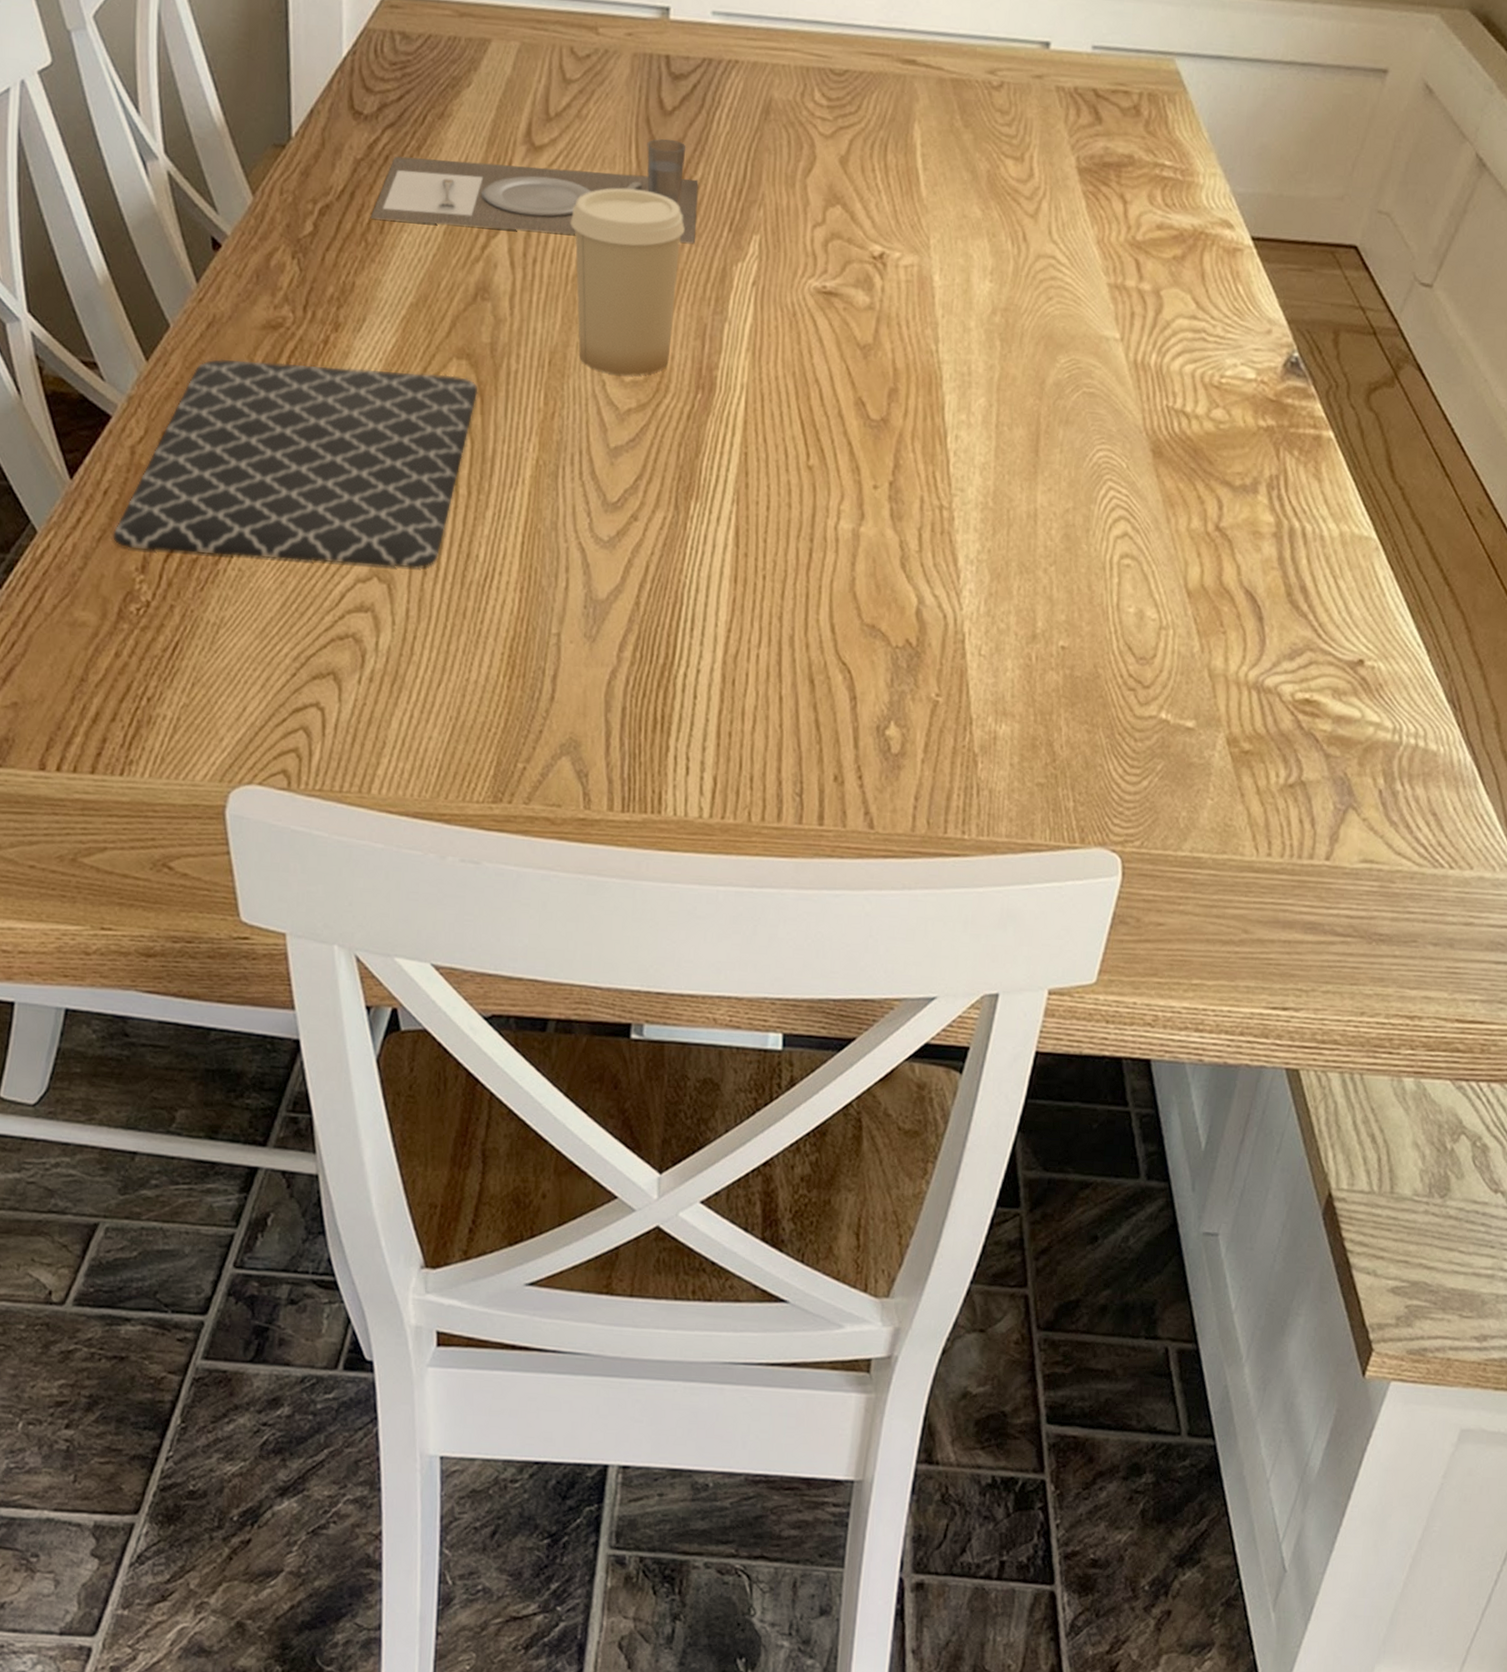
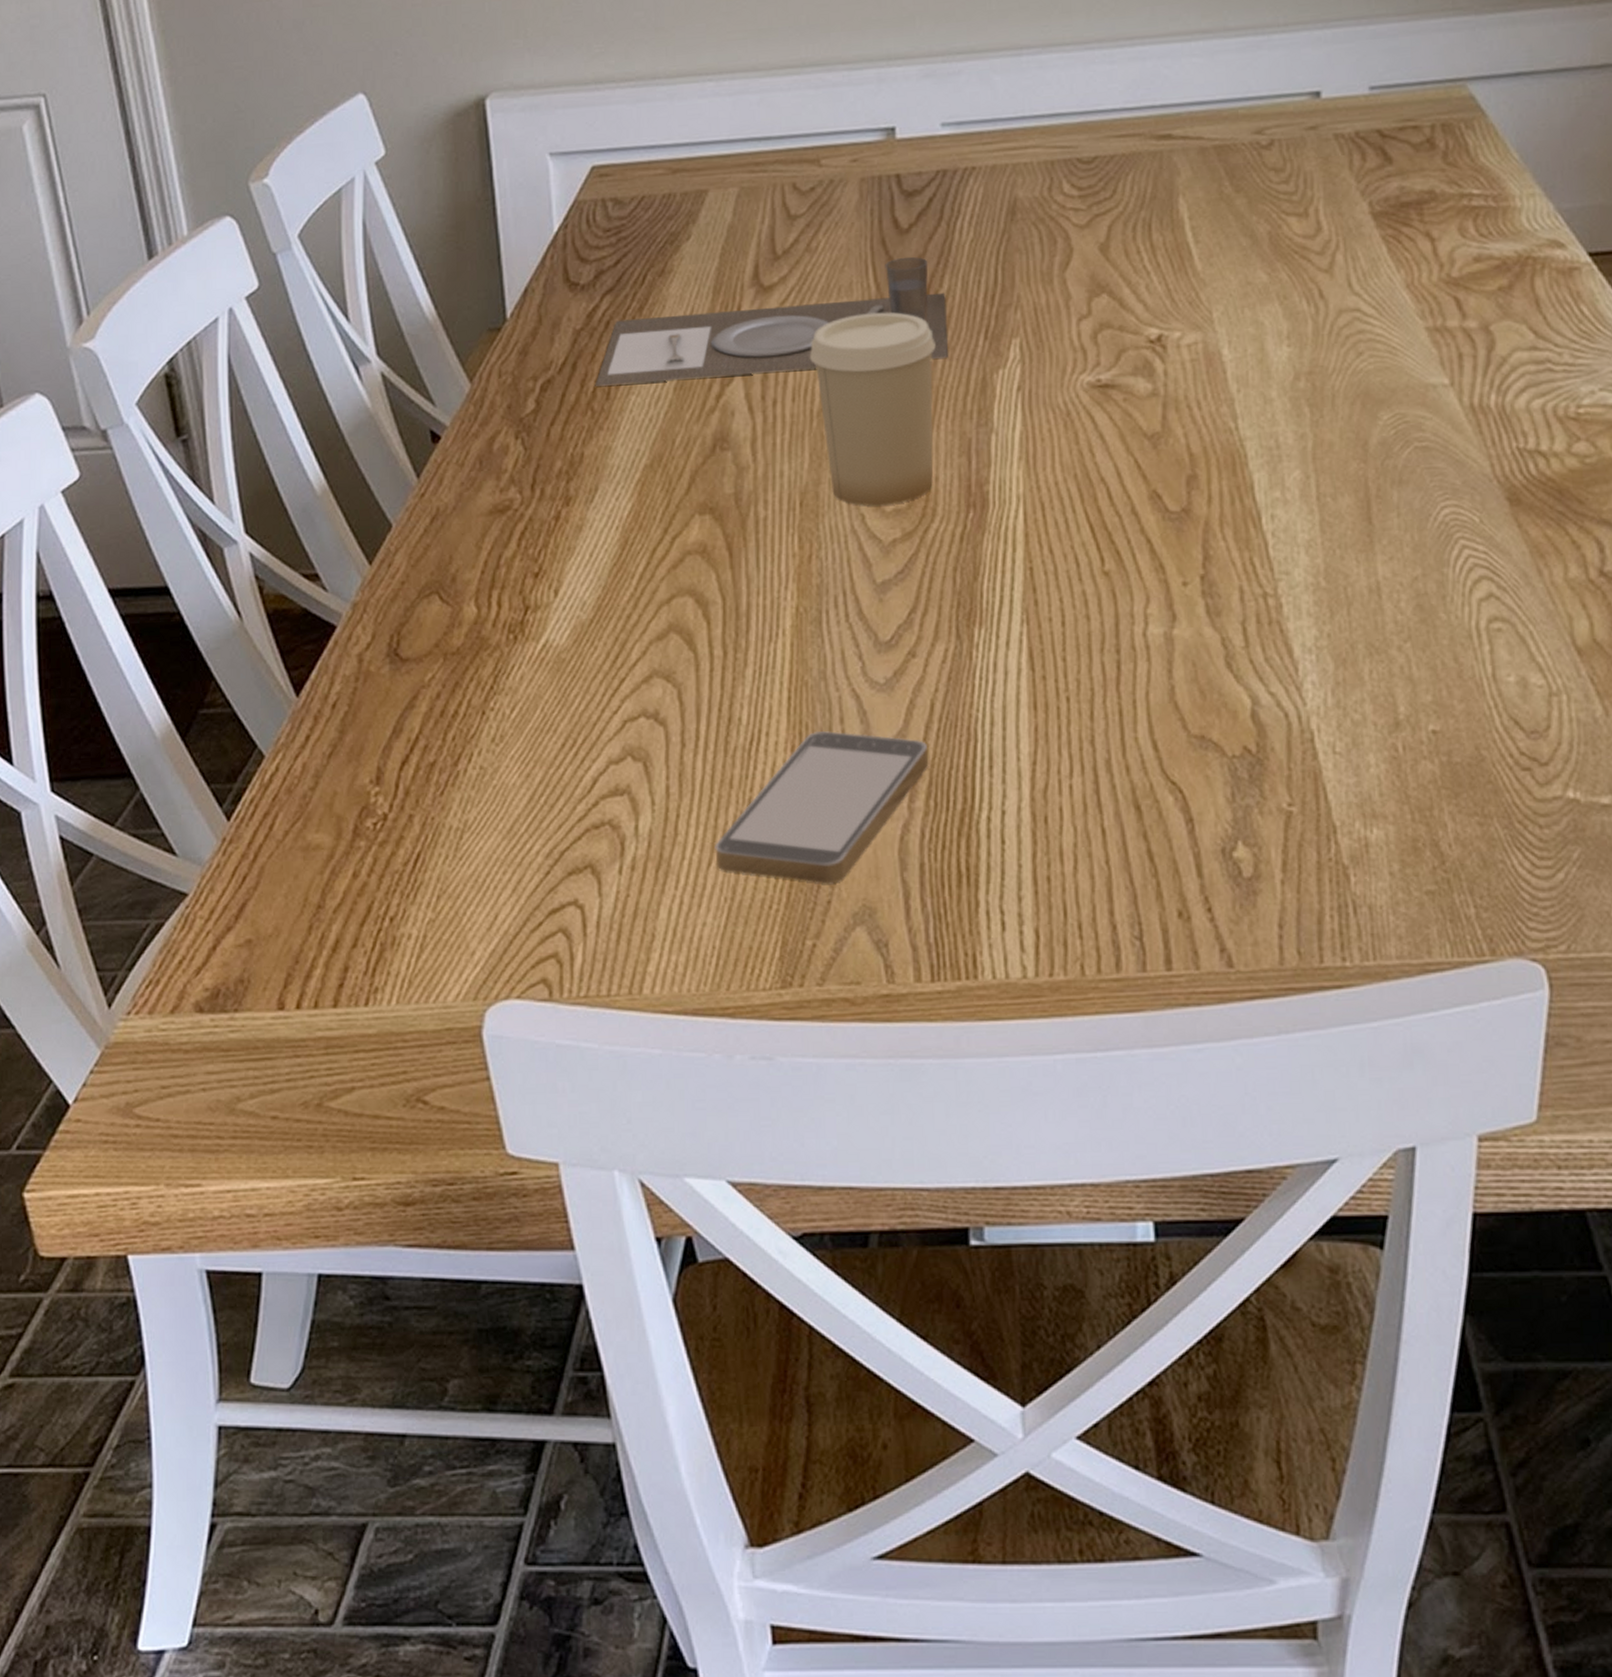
placemat: present [113,358,478,568] -> none [344,532,726,760]
smartphone: none [445,576,640,716] -> present [715,730,929,884]

